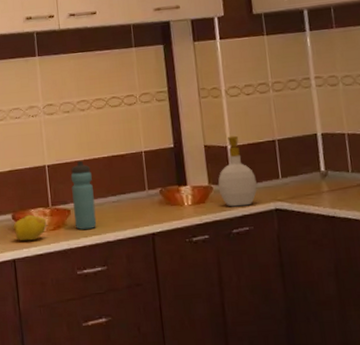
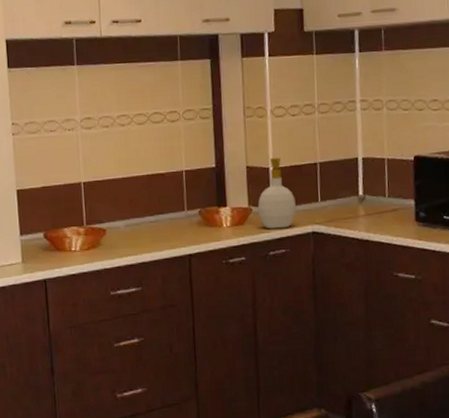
fruit: present [13,214,49,241] -> none [45,233,83,261]
water bottle: present [70,160,97,230] -> none [107,178,133,250]

